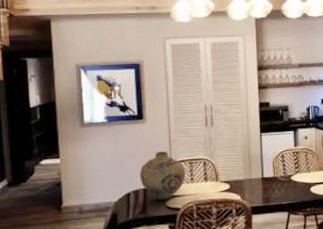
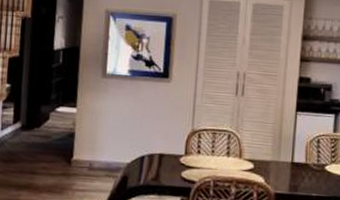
vase: present [140,151,185,200] -> none [157,116,207,170]

